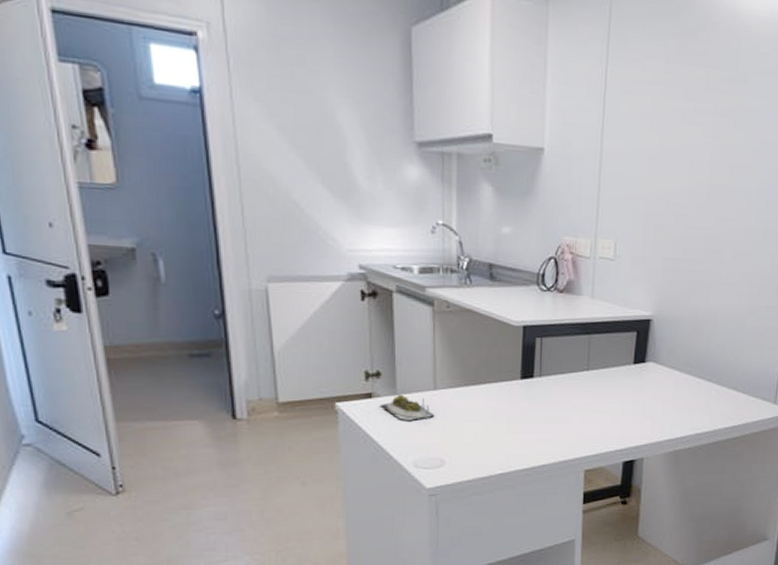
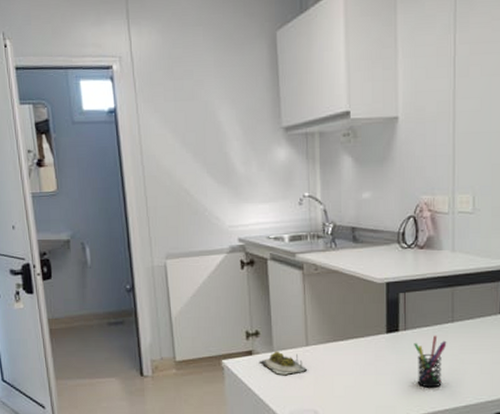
pen holder: none [548,383,581,436] -> present [414,335,447,388]

